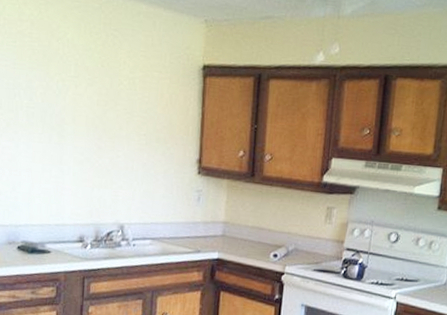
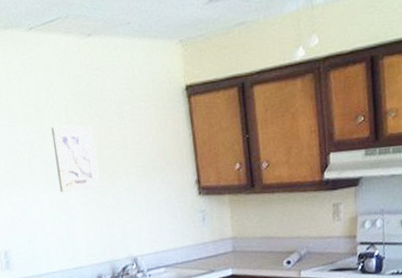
wall art: none [55,77,101,149] -> present [51,126,100,193]

